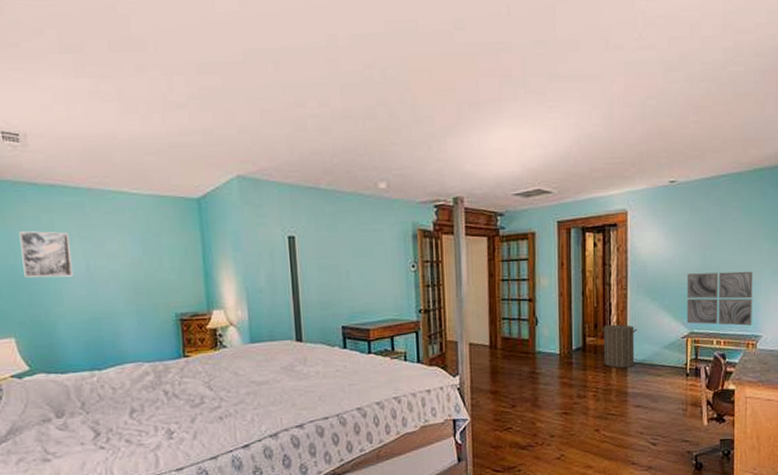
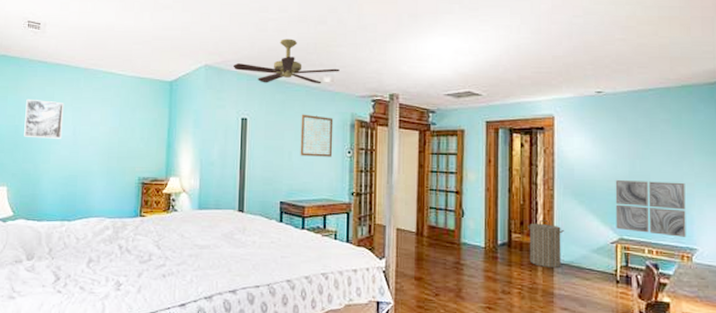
ceiling fan: none [270,138,396,194] -> present [232,38,340,84]
wall art: none [356,226,395,275] -> present [300,114,334,157]

